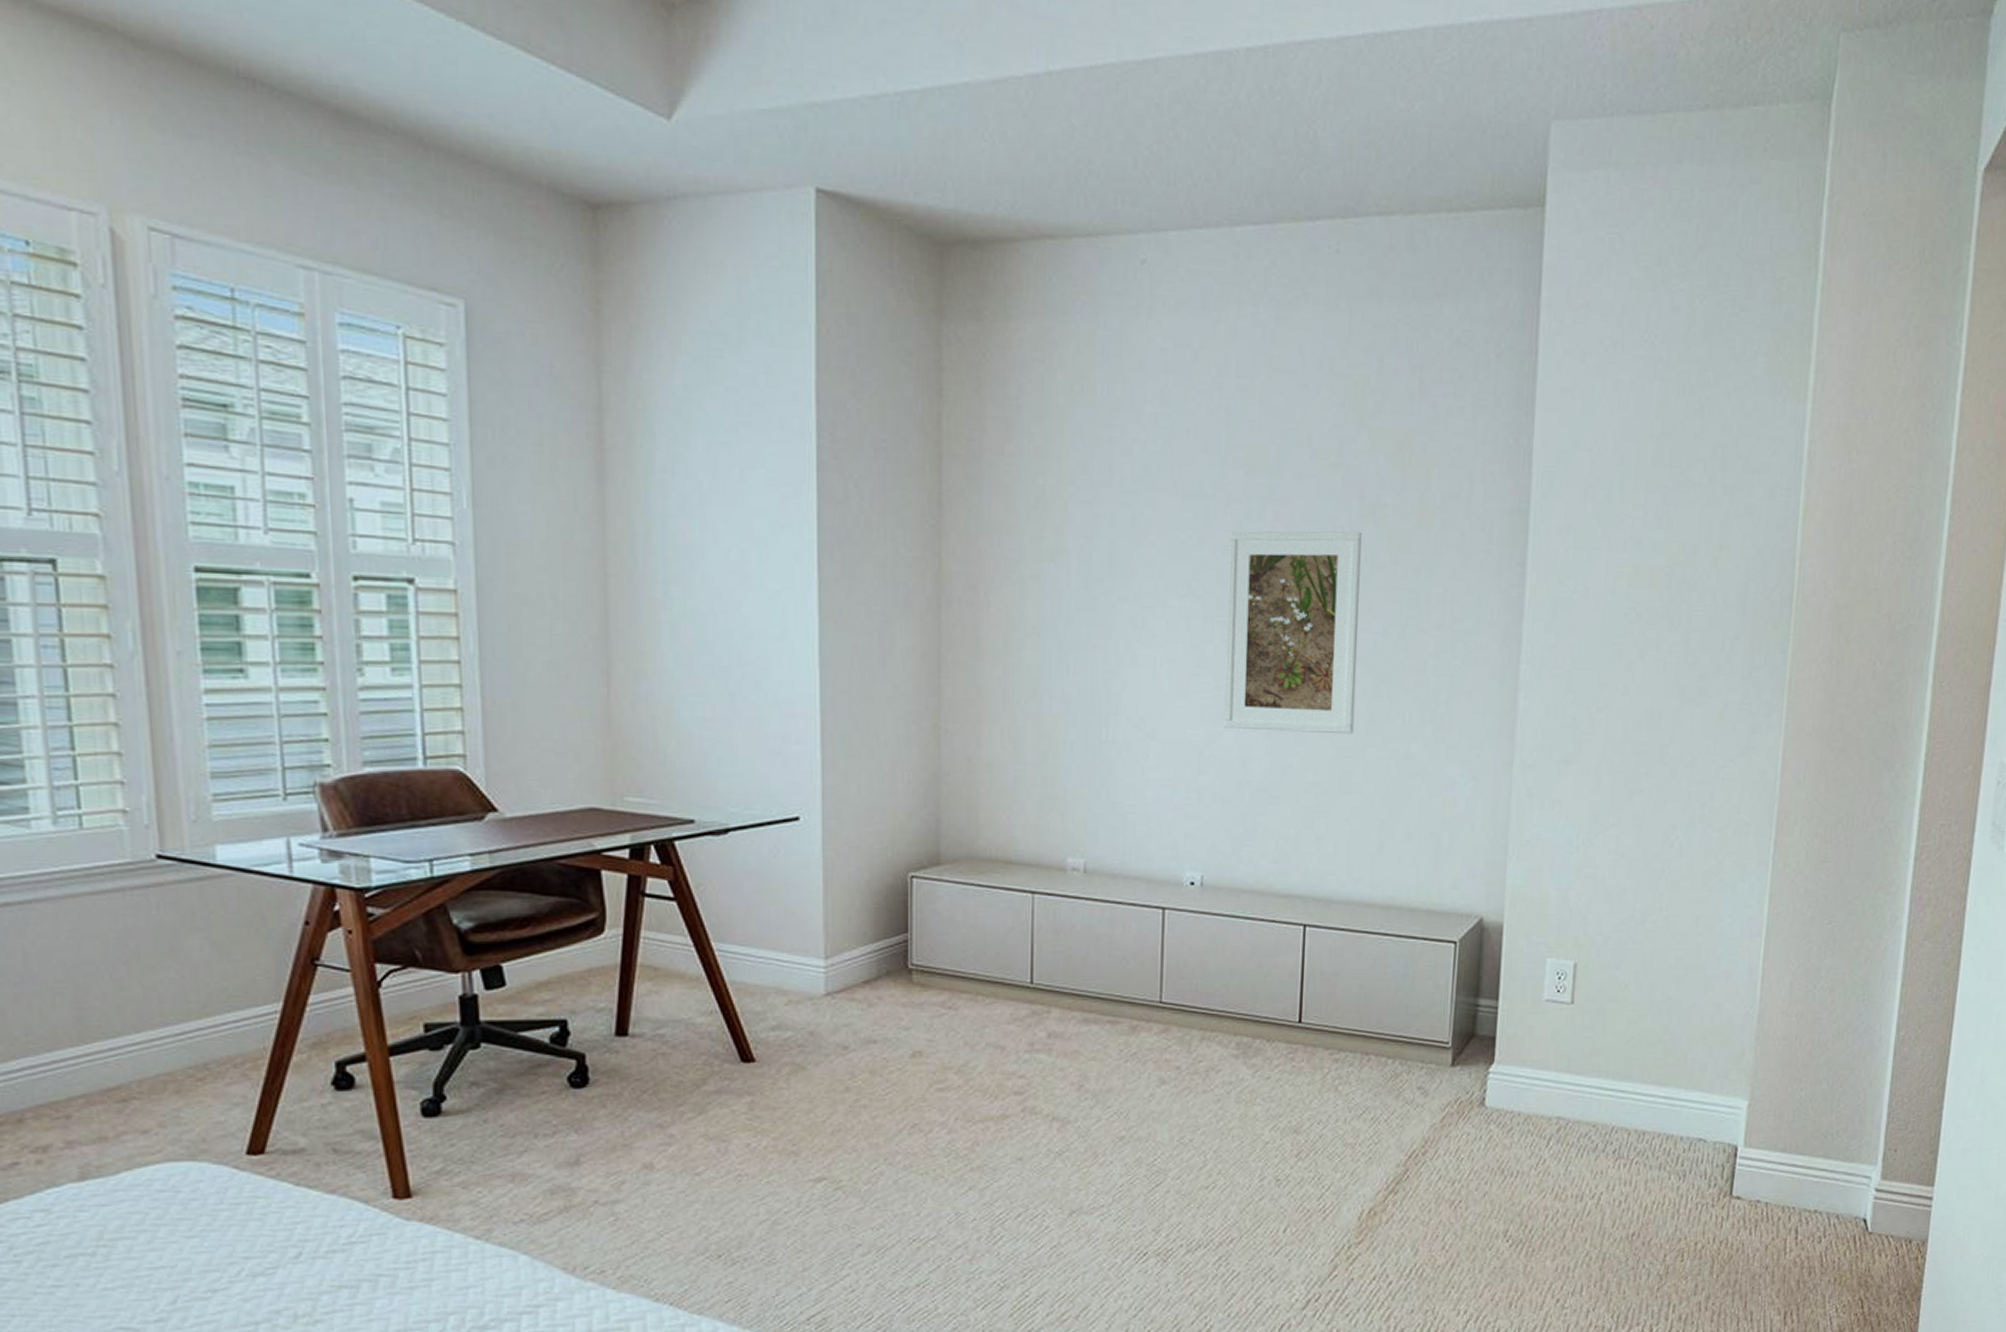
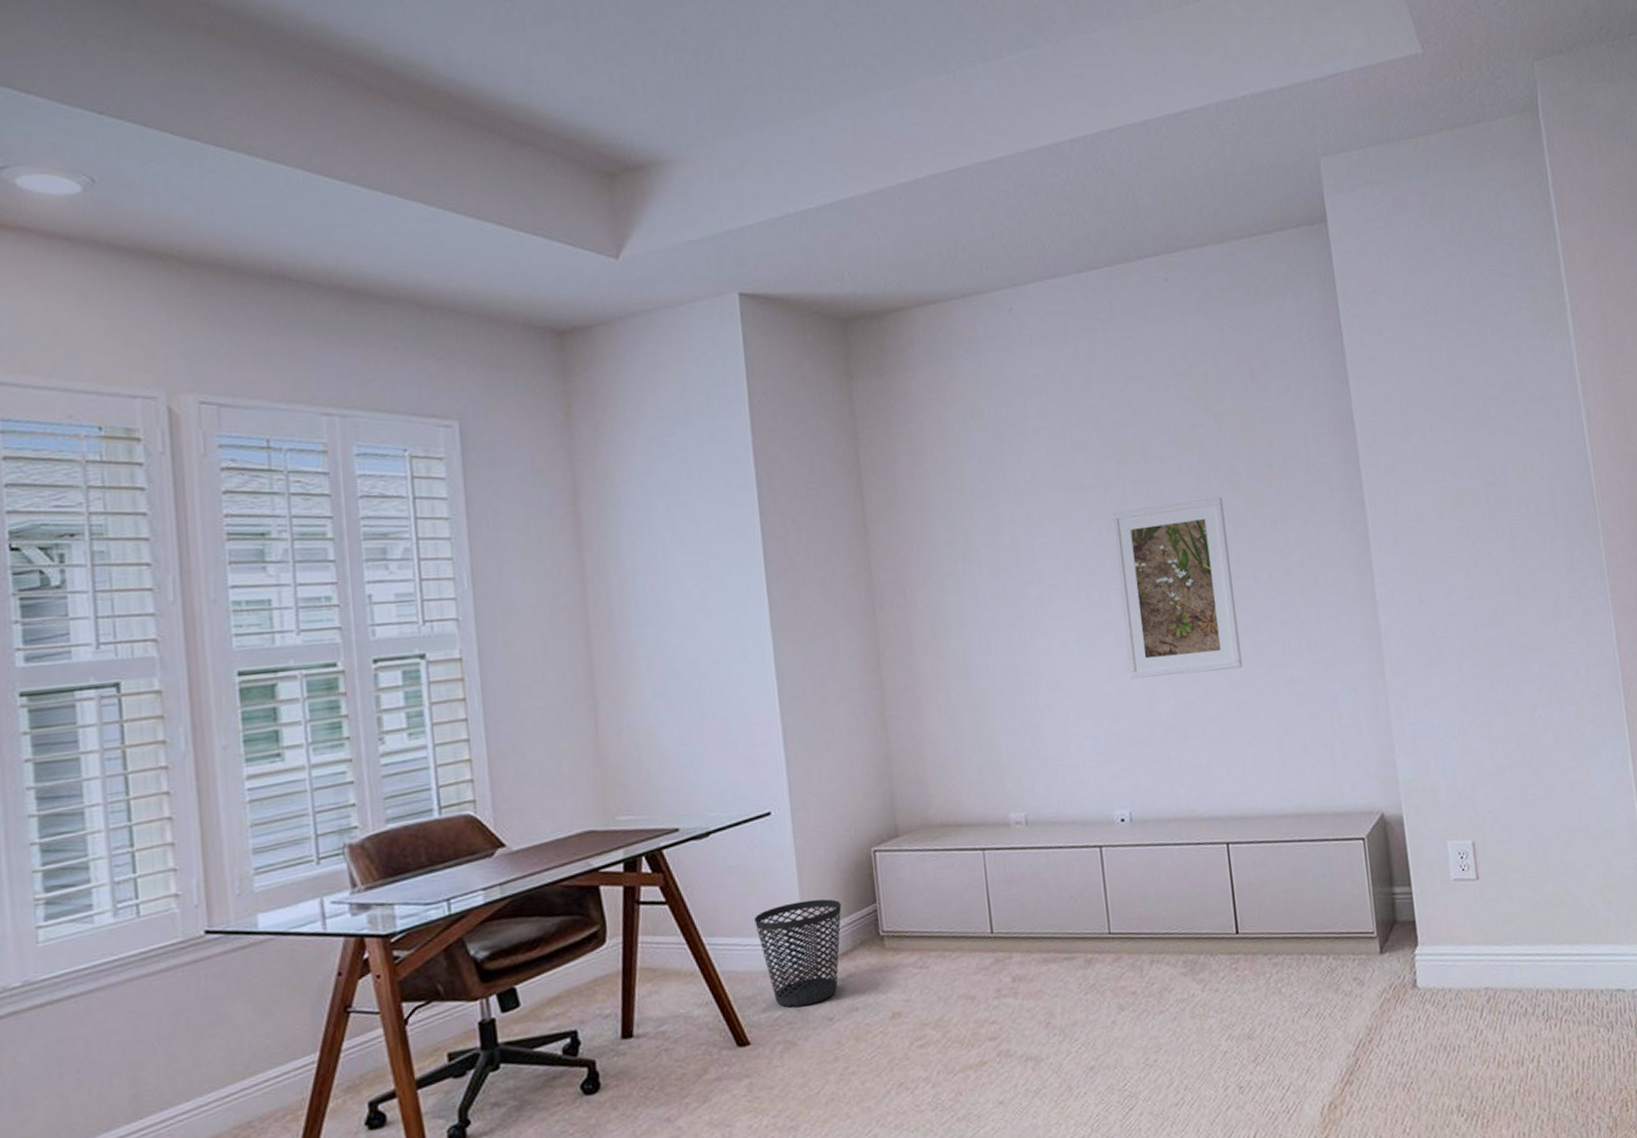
wastebasket: none [771,919,869,1029] -> present [754,899,842,1008]

